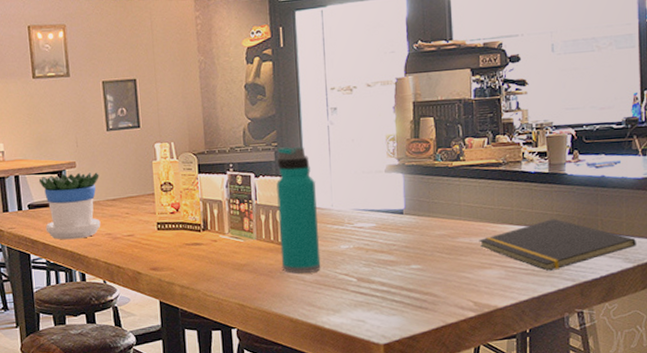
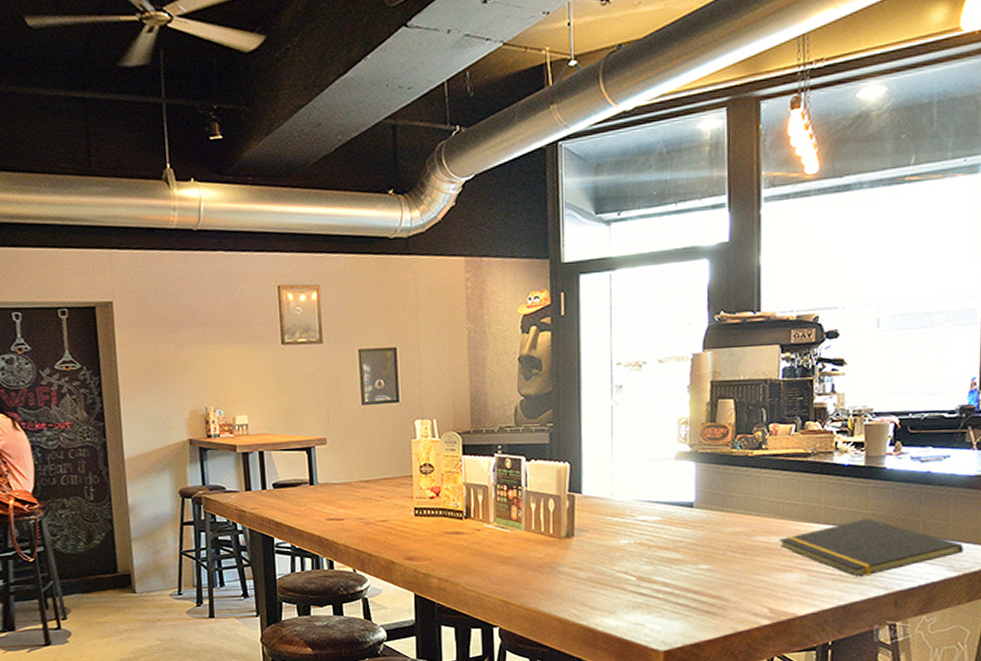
flowerpot: present [38,172,101,240] -> none [285,450,352,523]
water bottle: present [276,146,321,274] -> none [550,427,596,570]

